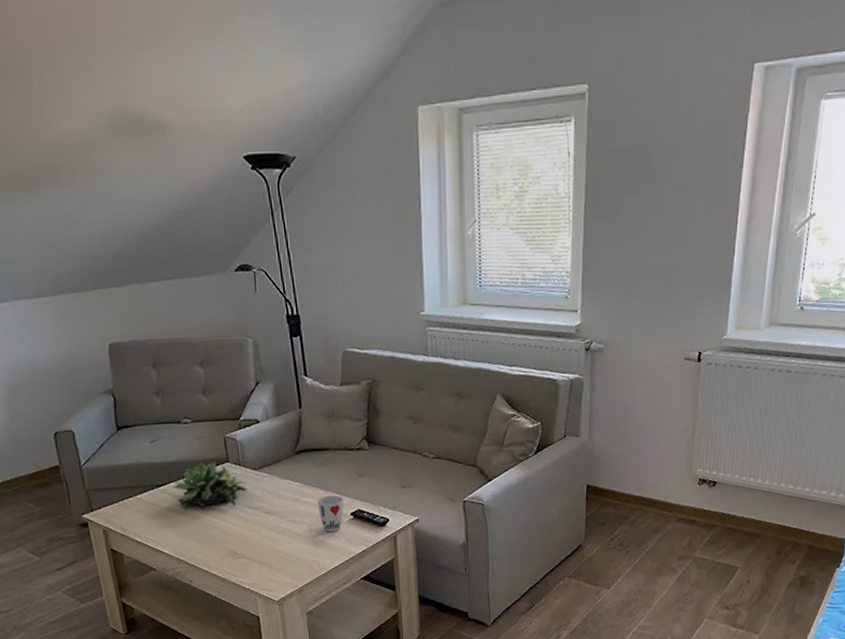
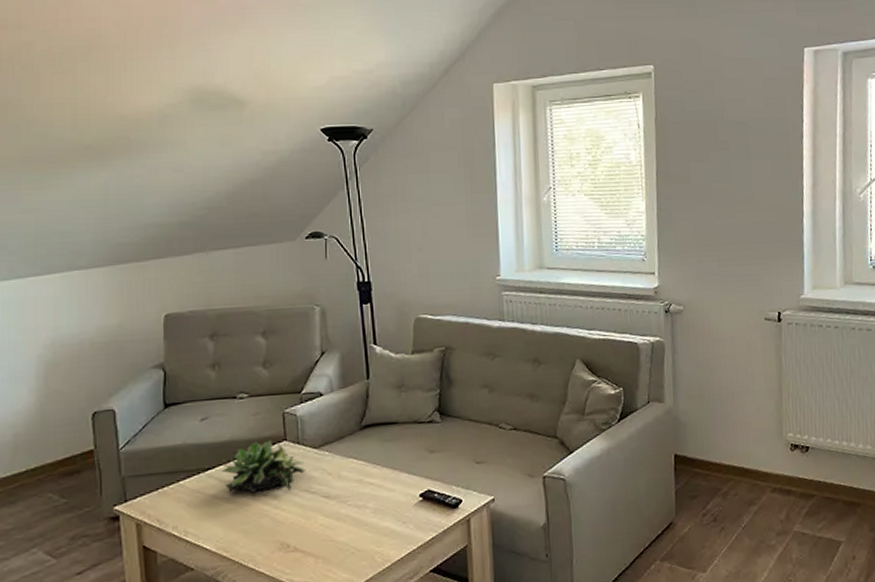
cup: present [318,495,344,532] -> none [383,474,412,518]

